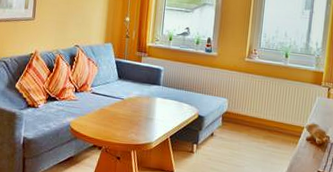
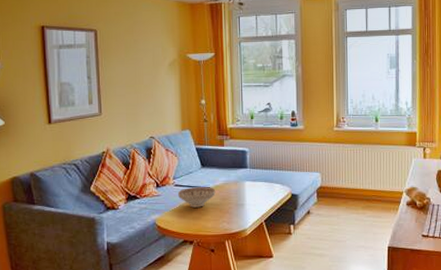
decorative bowl: none [93,96,129,116] -> present [177,187,216,208]

